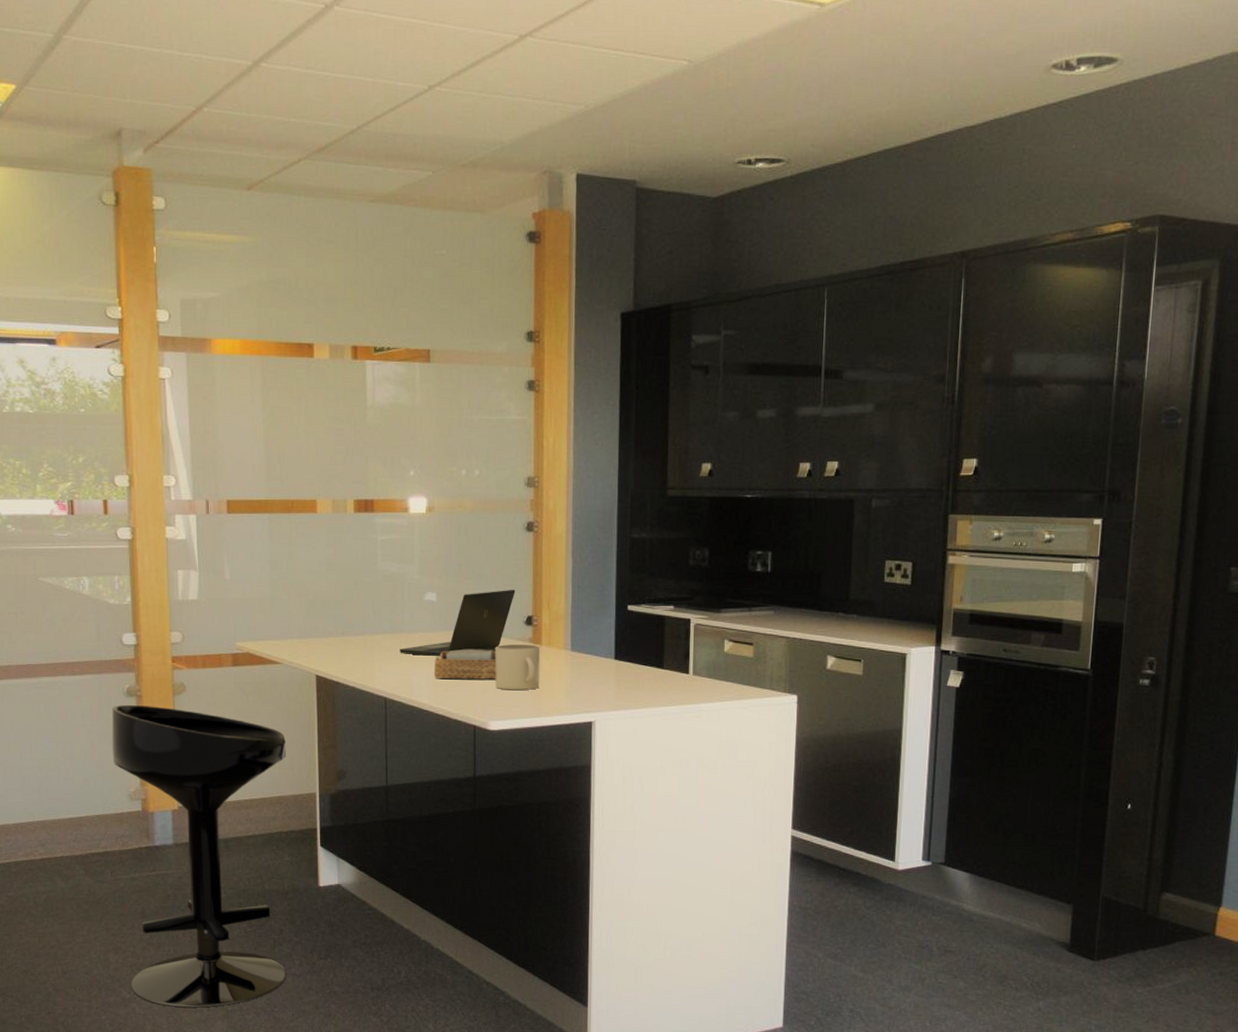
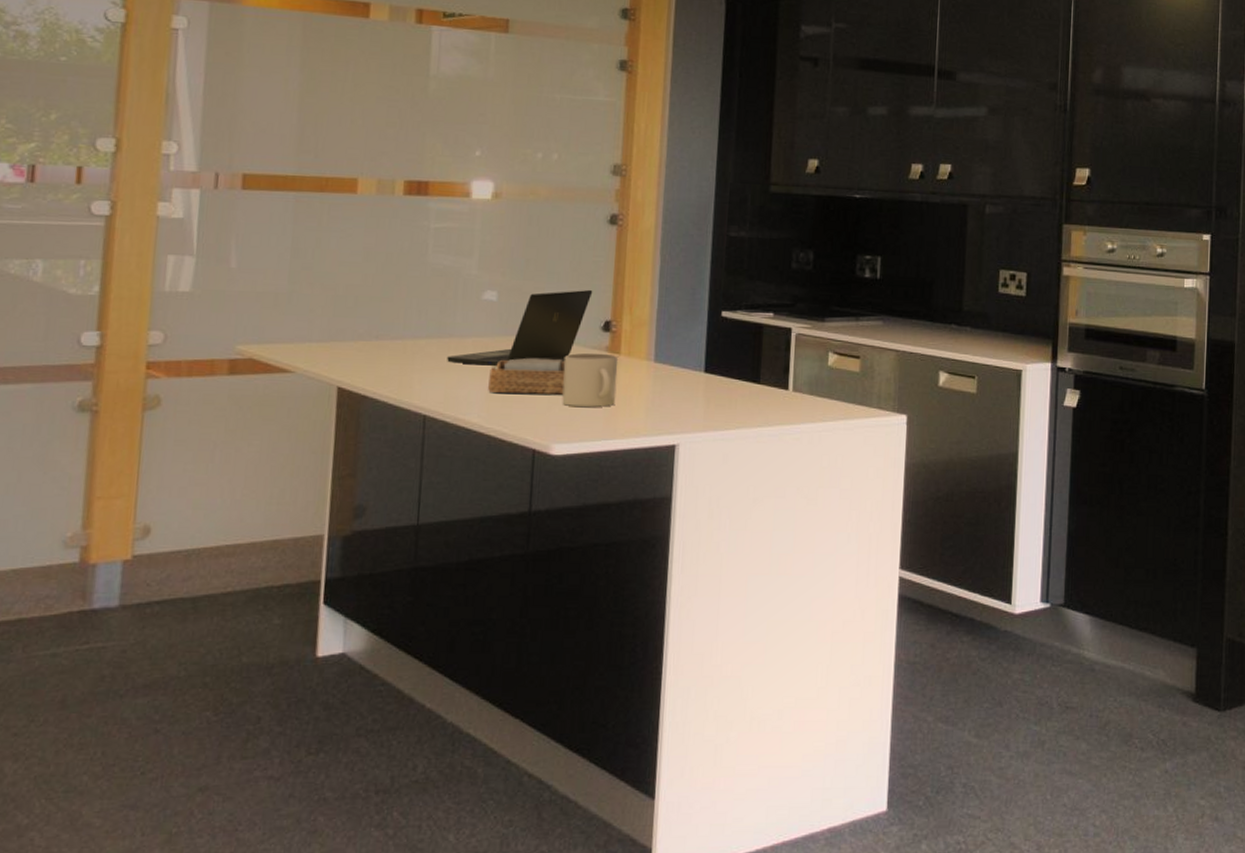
bar stool: present [111,704,287,1008] -> none [31,422,291,833]

